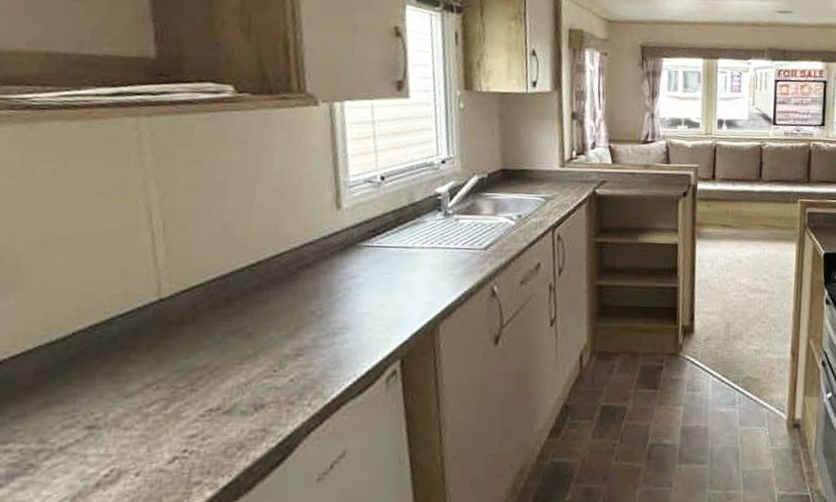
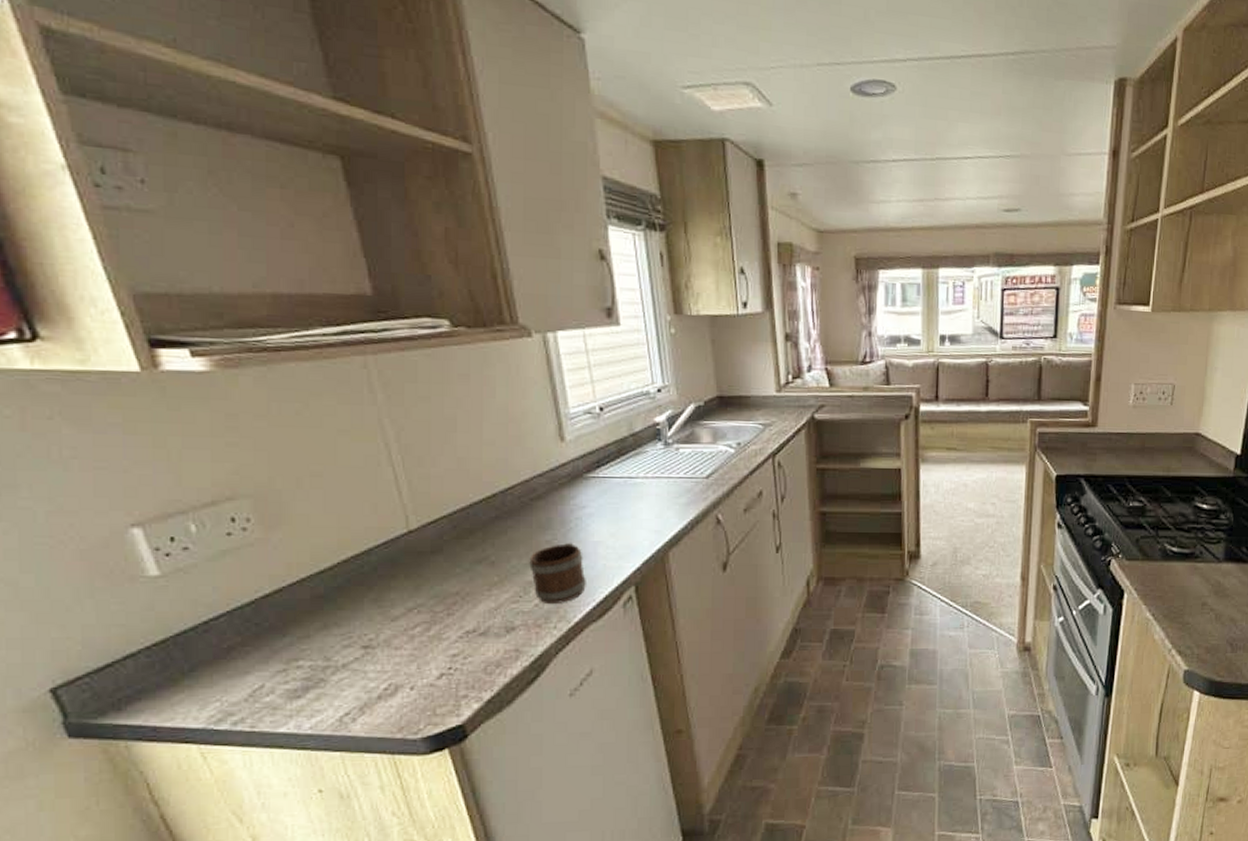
mug: none [288,313,349,380] -> present [529,542,586,605]

